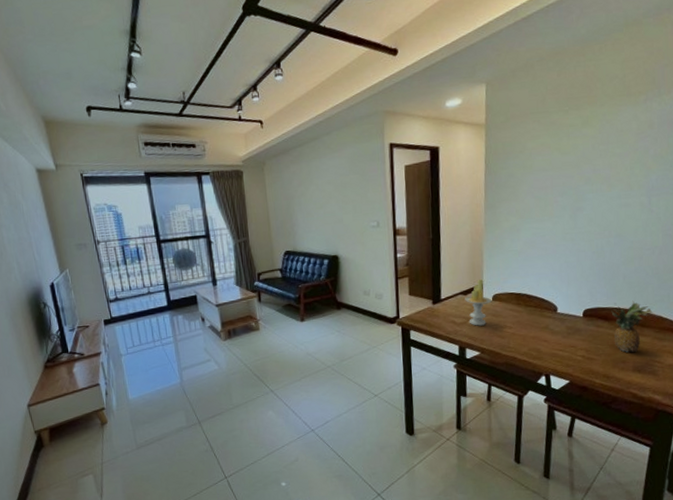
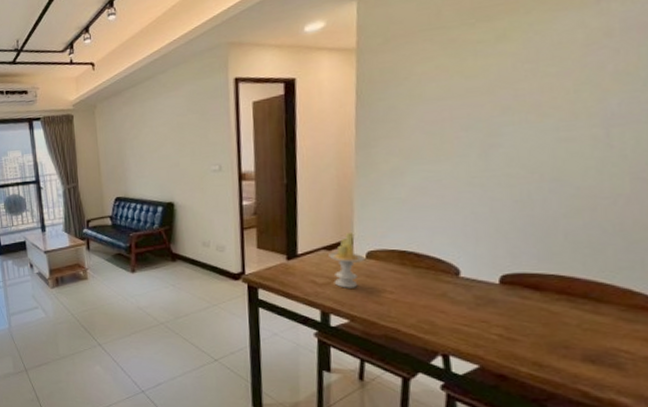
fruit: present [611,300,653,352] -> none [544,266,615,335]

